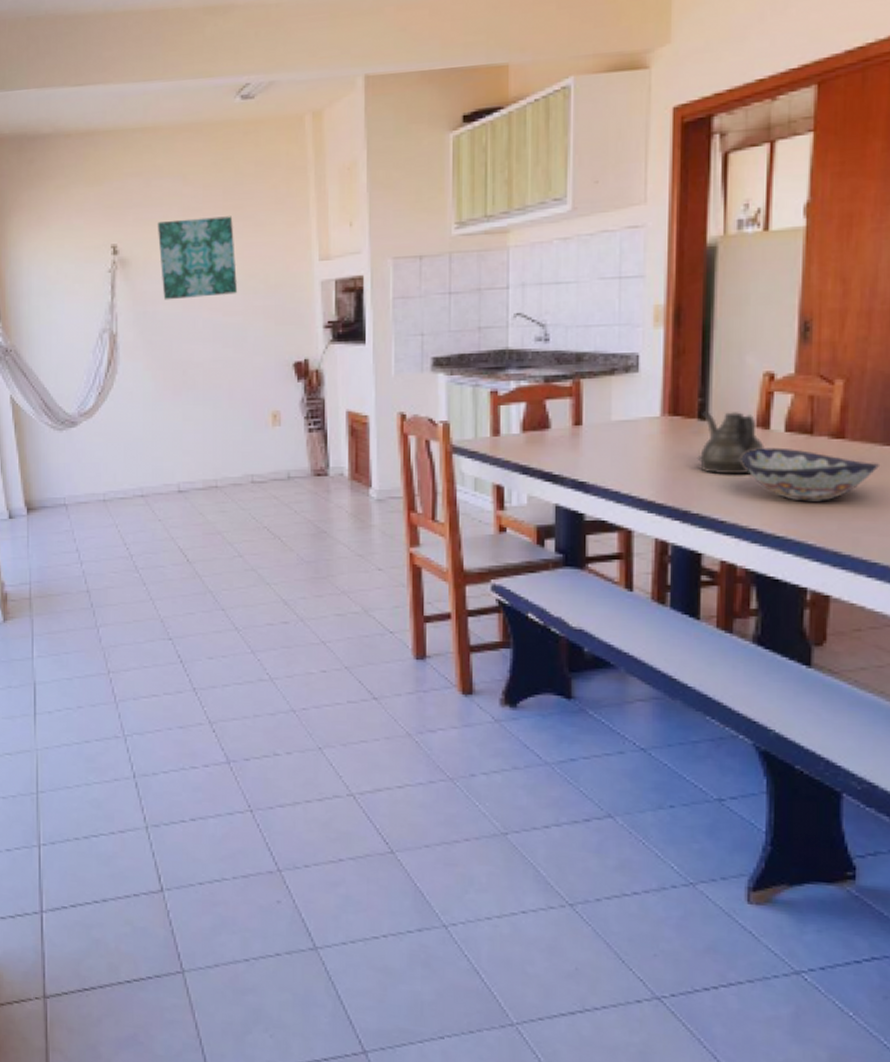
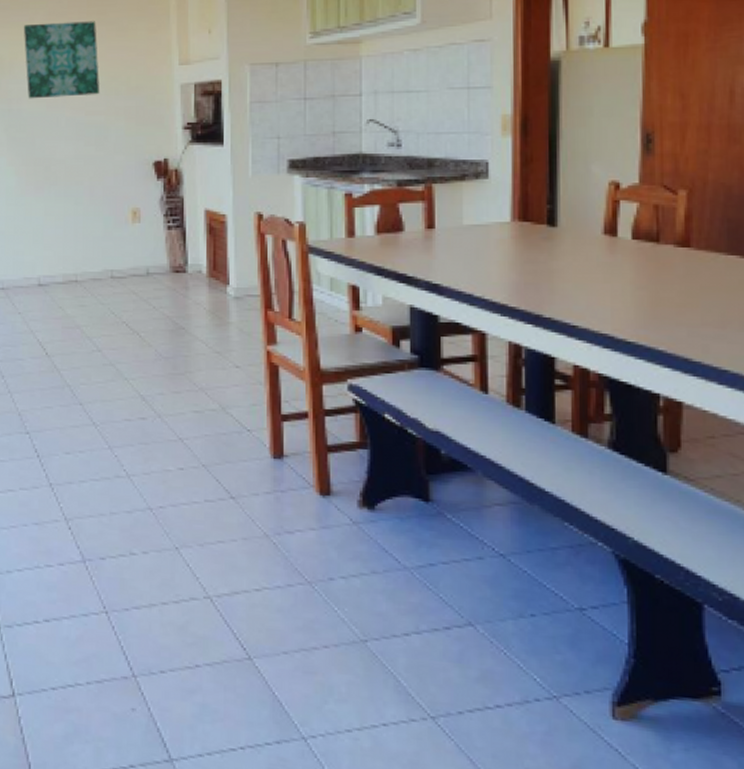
teapot: present [697,411,765,475] -> none [547,218,613,280]
decorative bowl: present [741,447,879,502] -> none [590,254,725,308]

